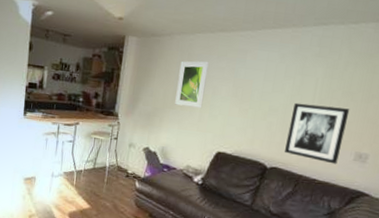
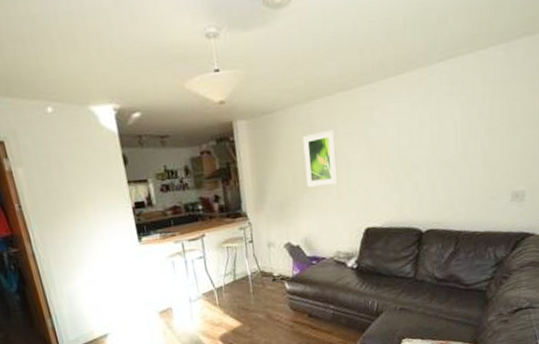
wall art: present [285,102,350,165] -> none [436,146,497,212]

